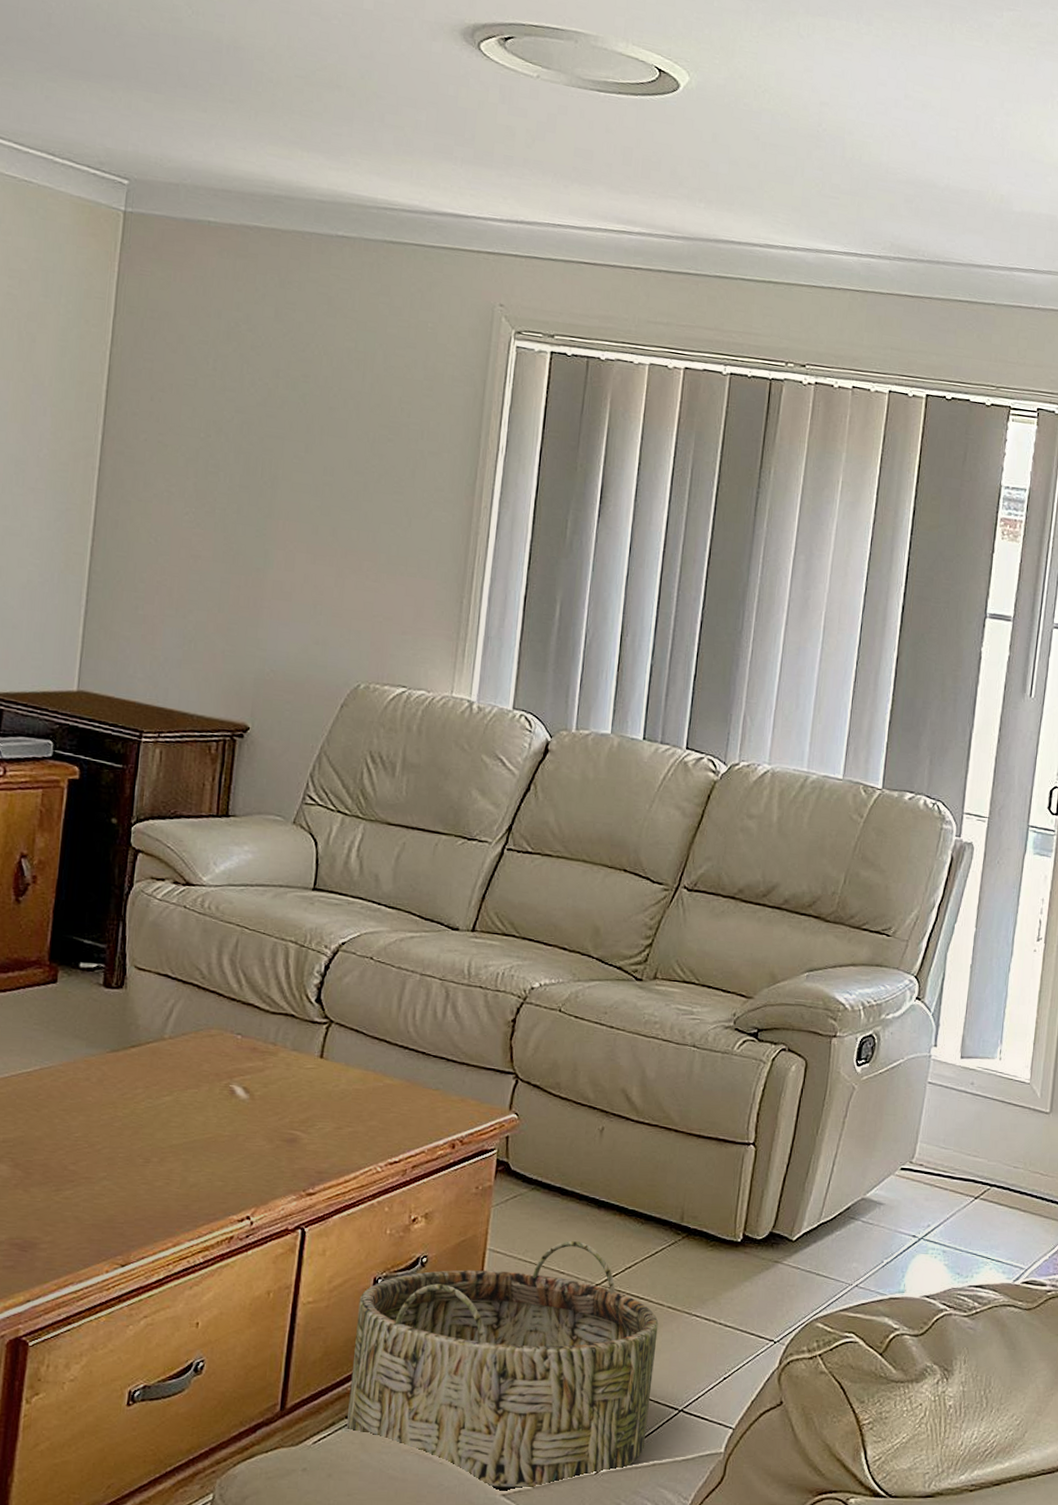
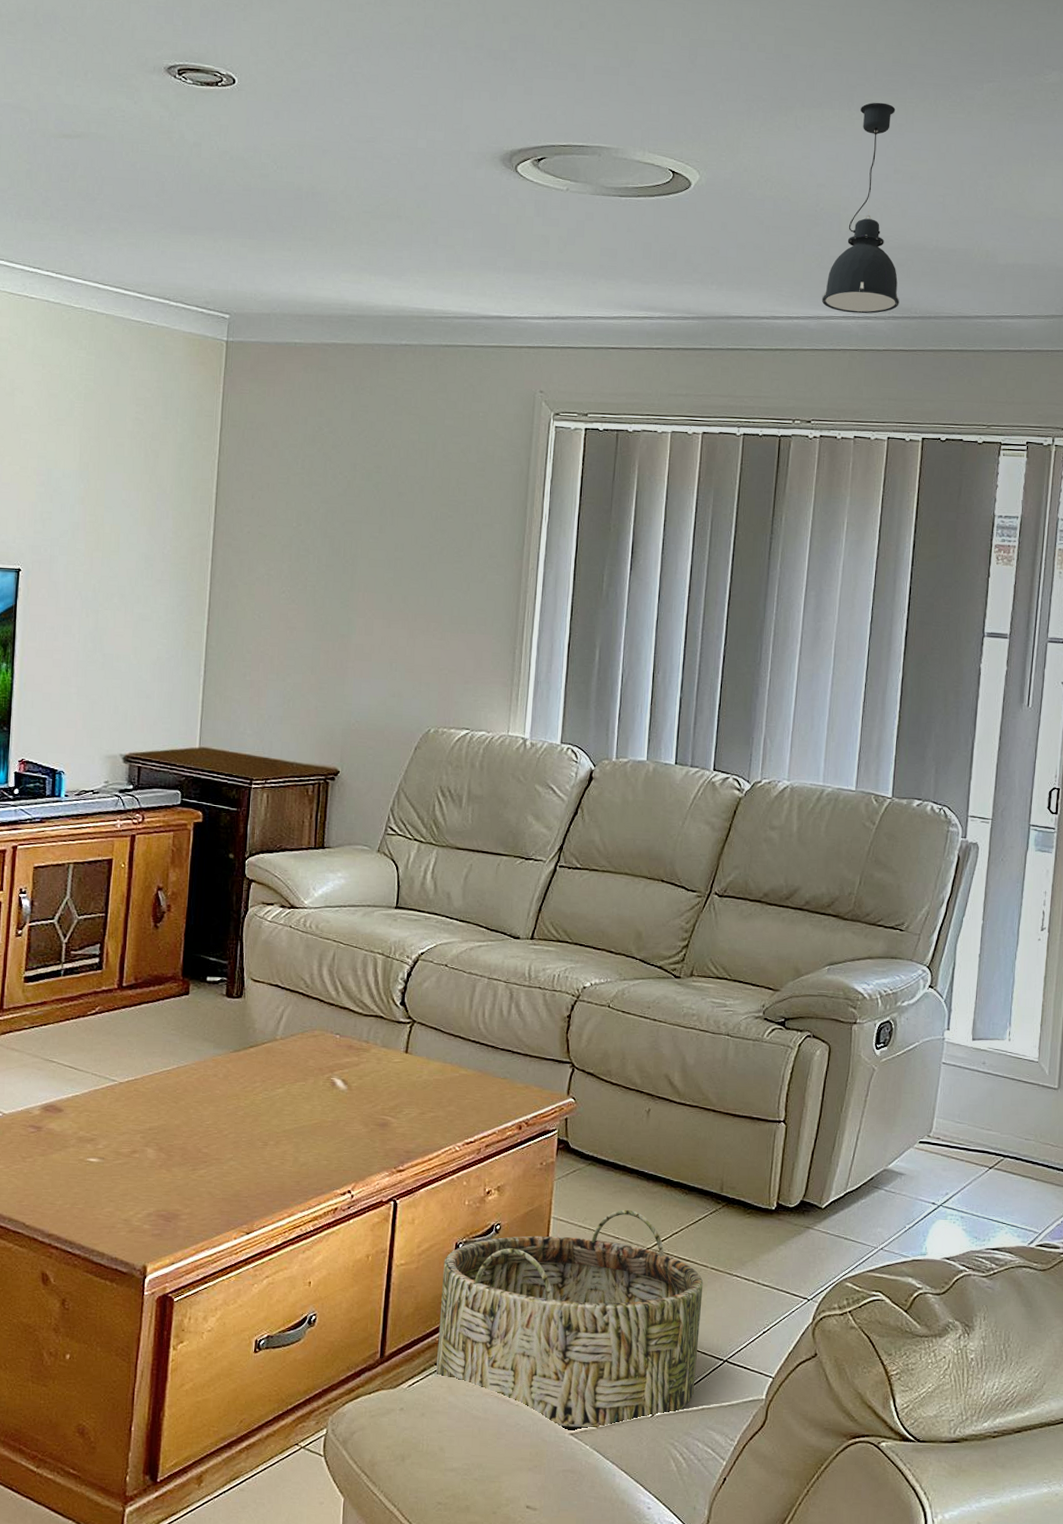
pendant light: none [821,17,908,252] -> present [821,102,900,314]

